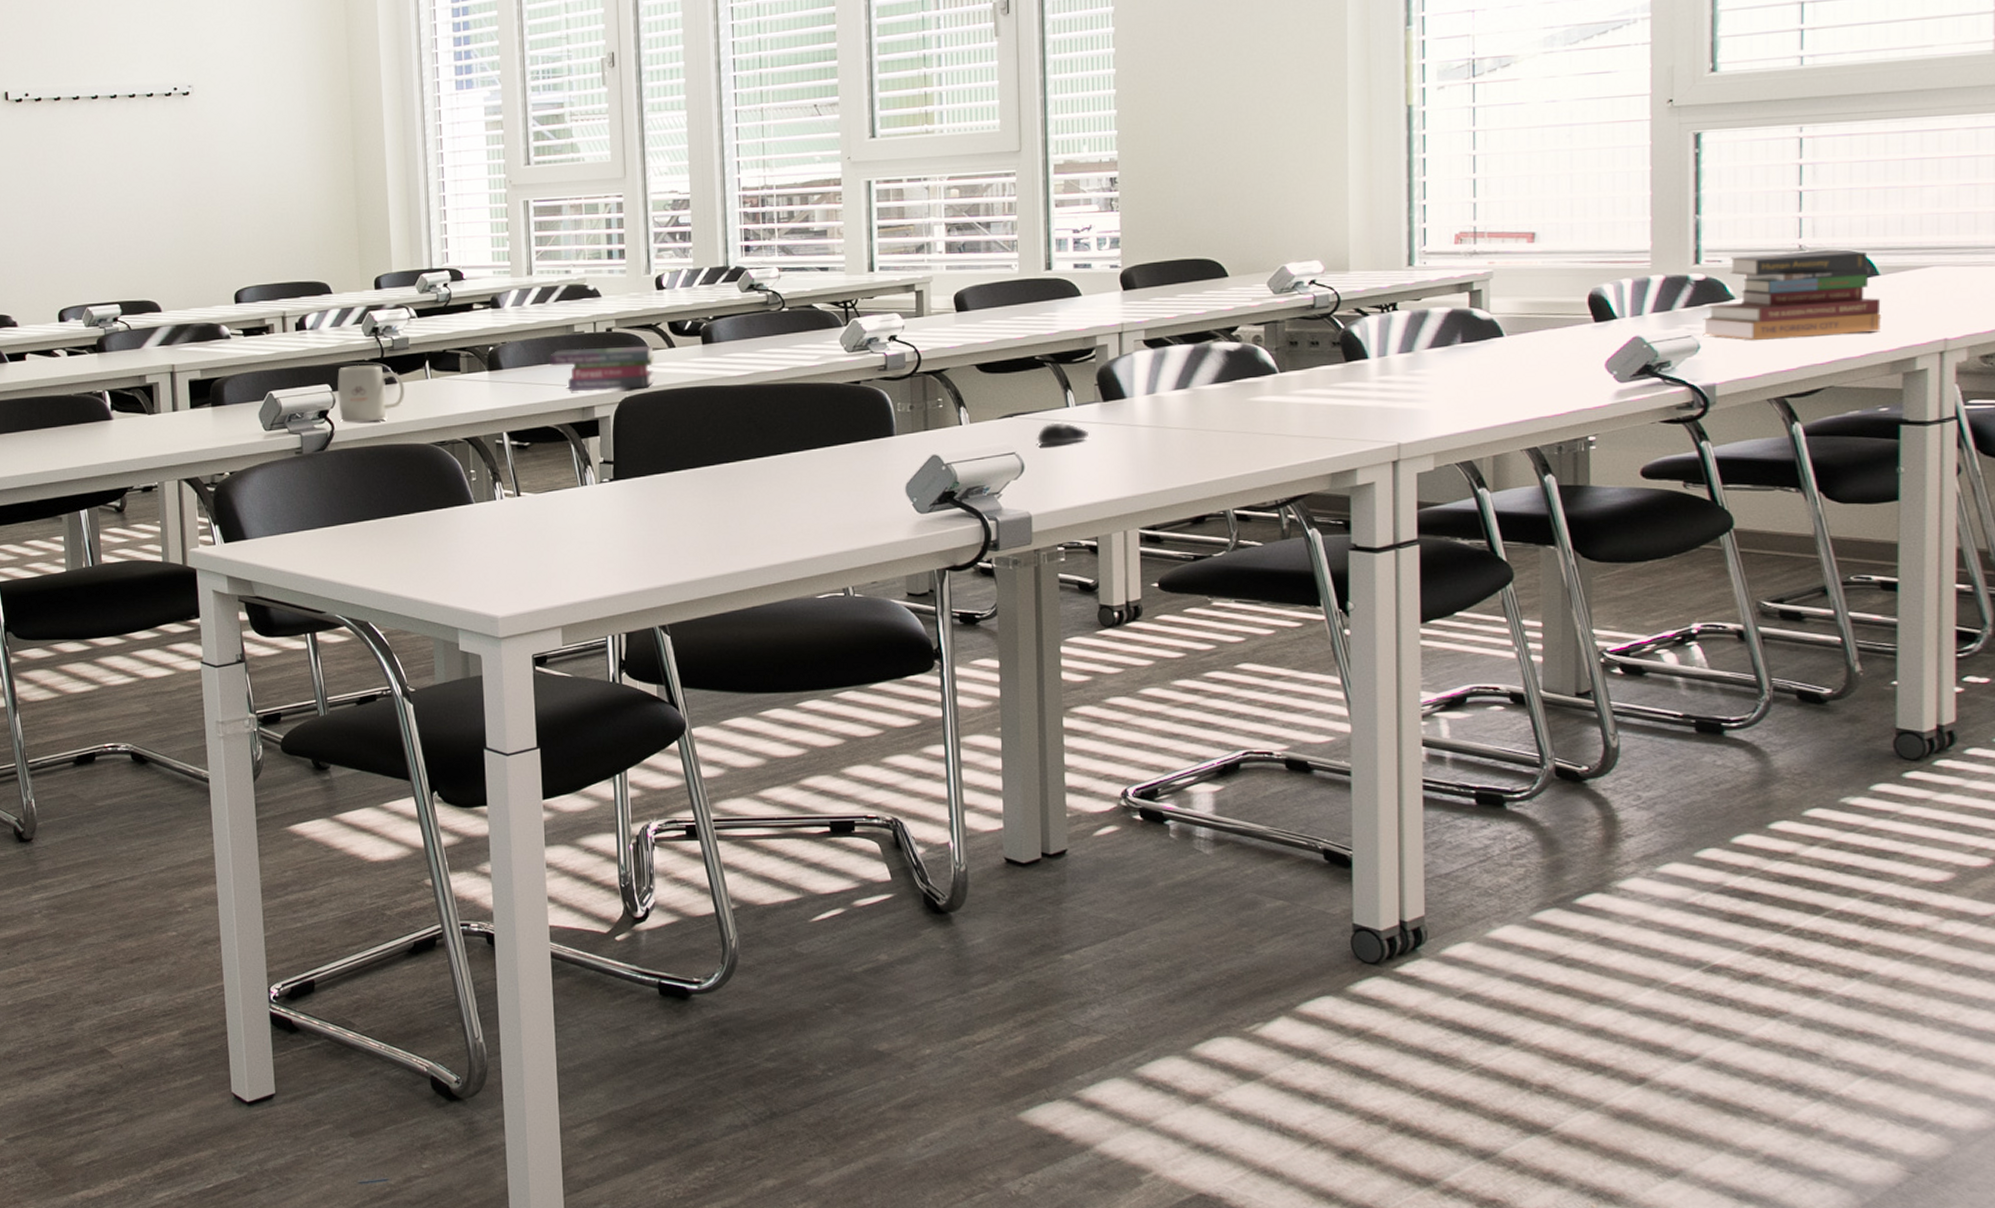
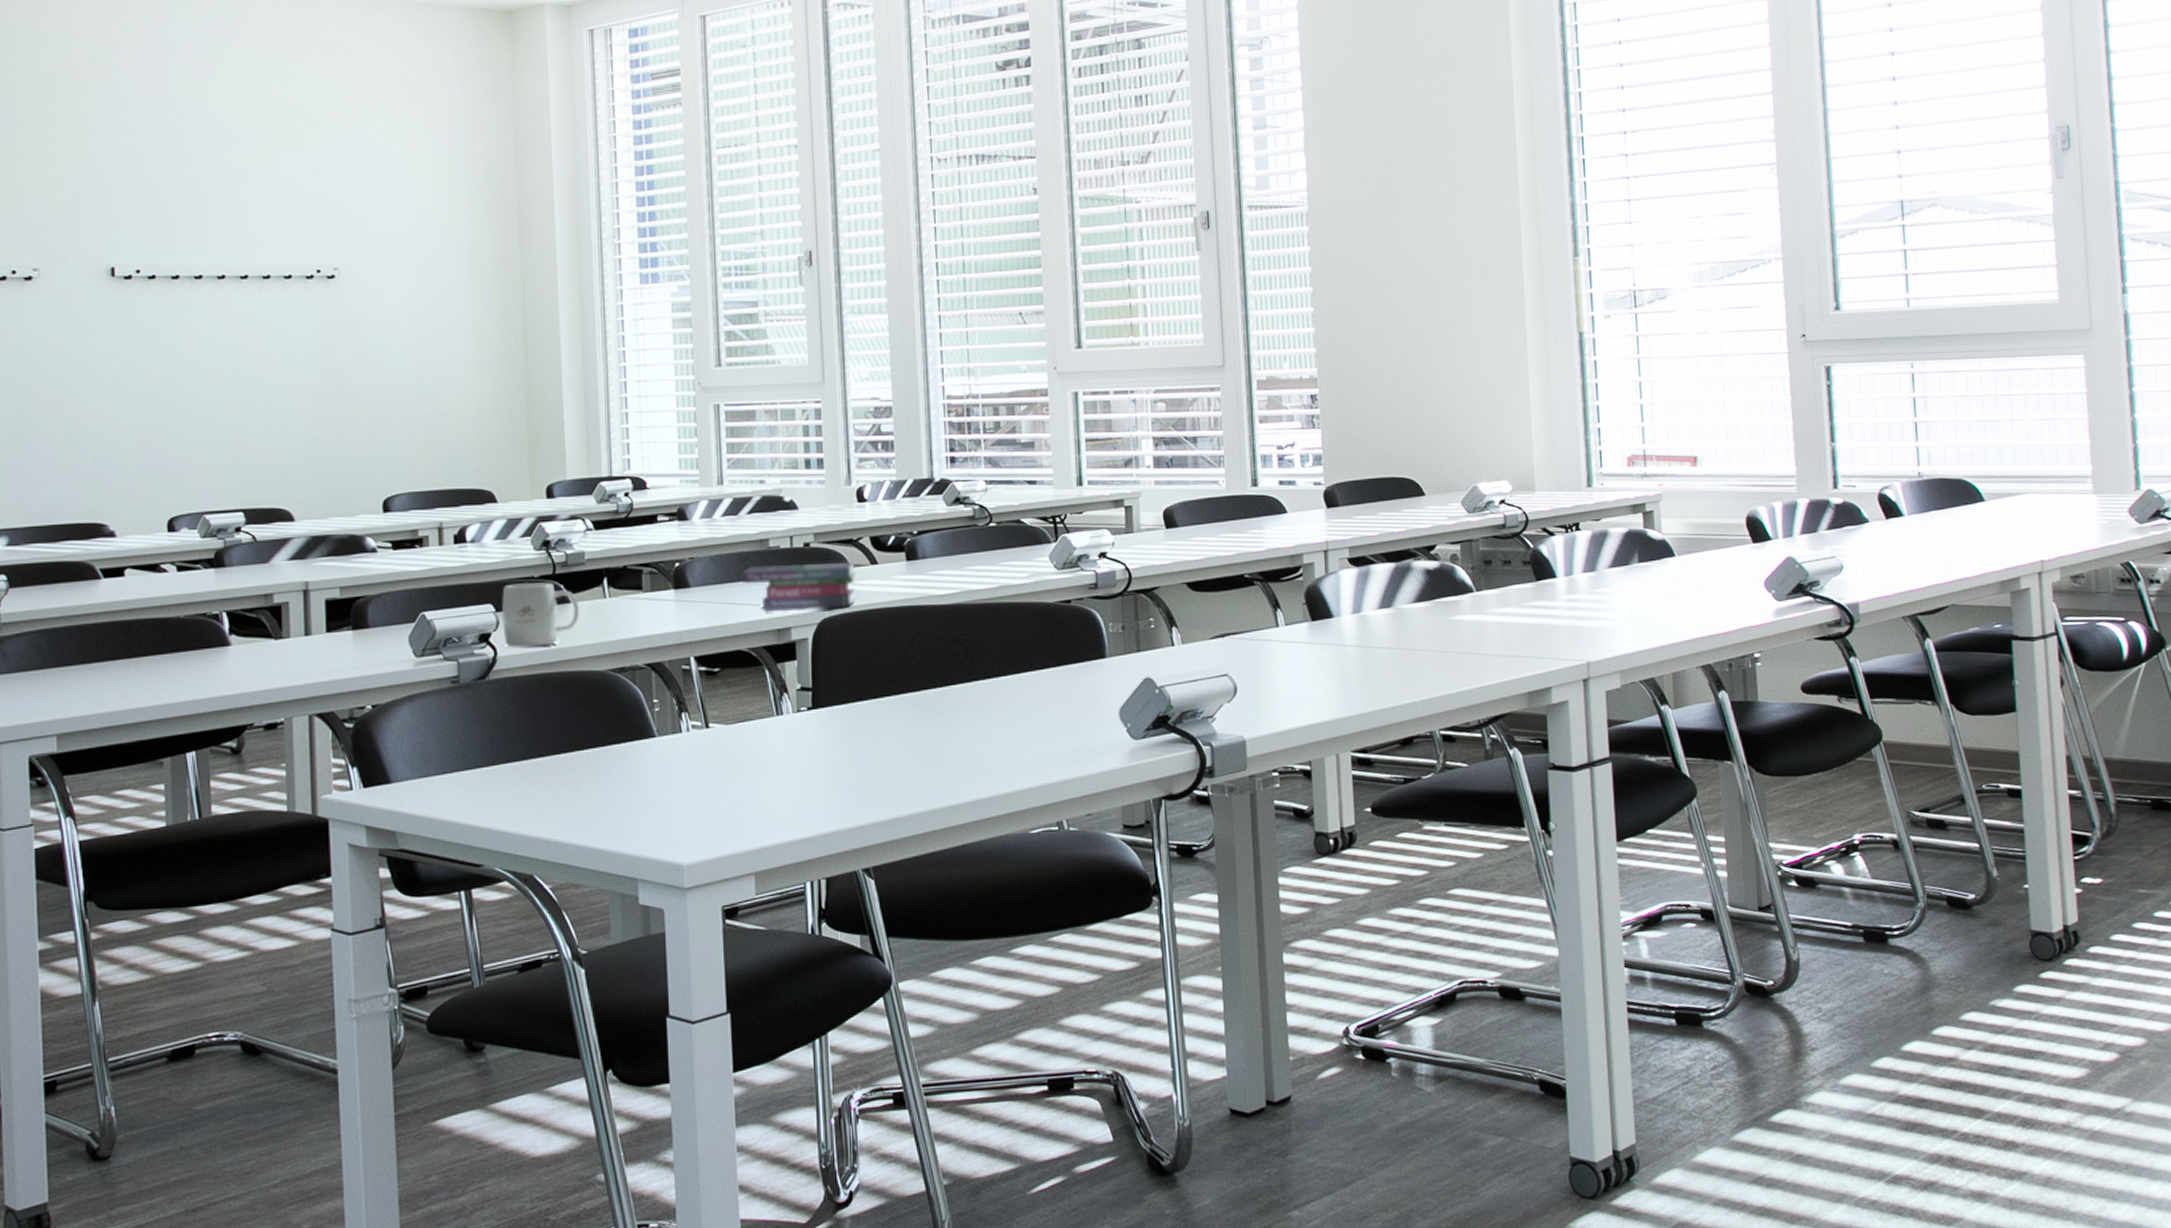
computer mouse: present [1037,422,1088,446] -> none [1249,642,1299,667]
books: present [1702,250,1881,340] -> none [1843,477,1990,561]

